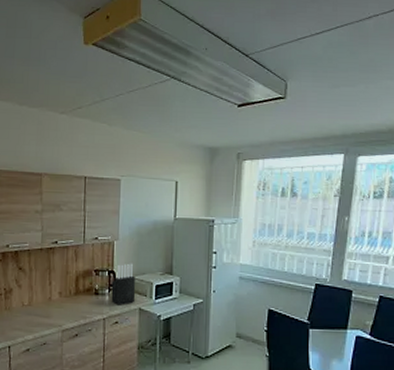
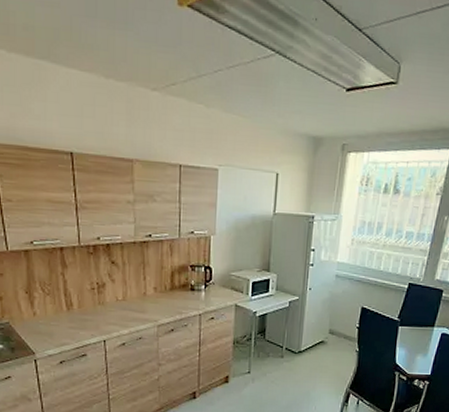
knife block: present [111,263,136,305] -> none [207,259,232,302]

